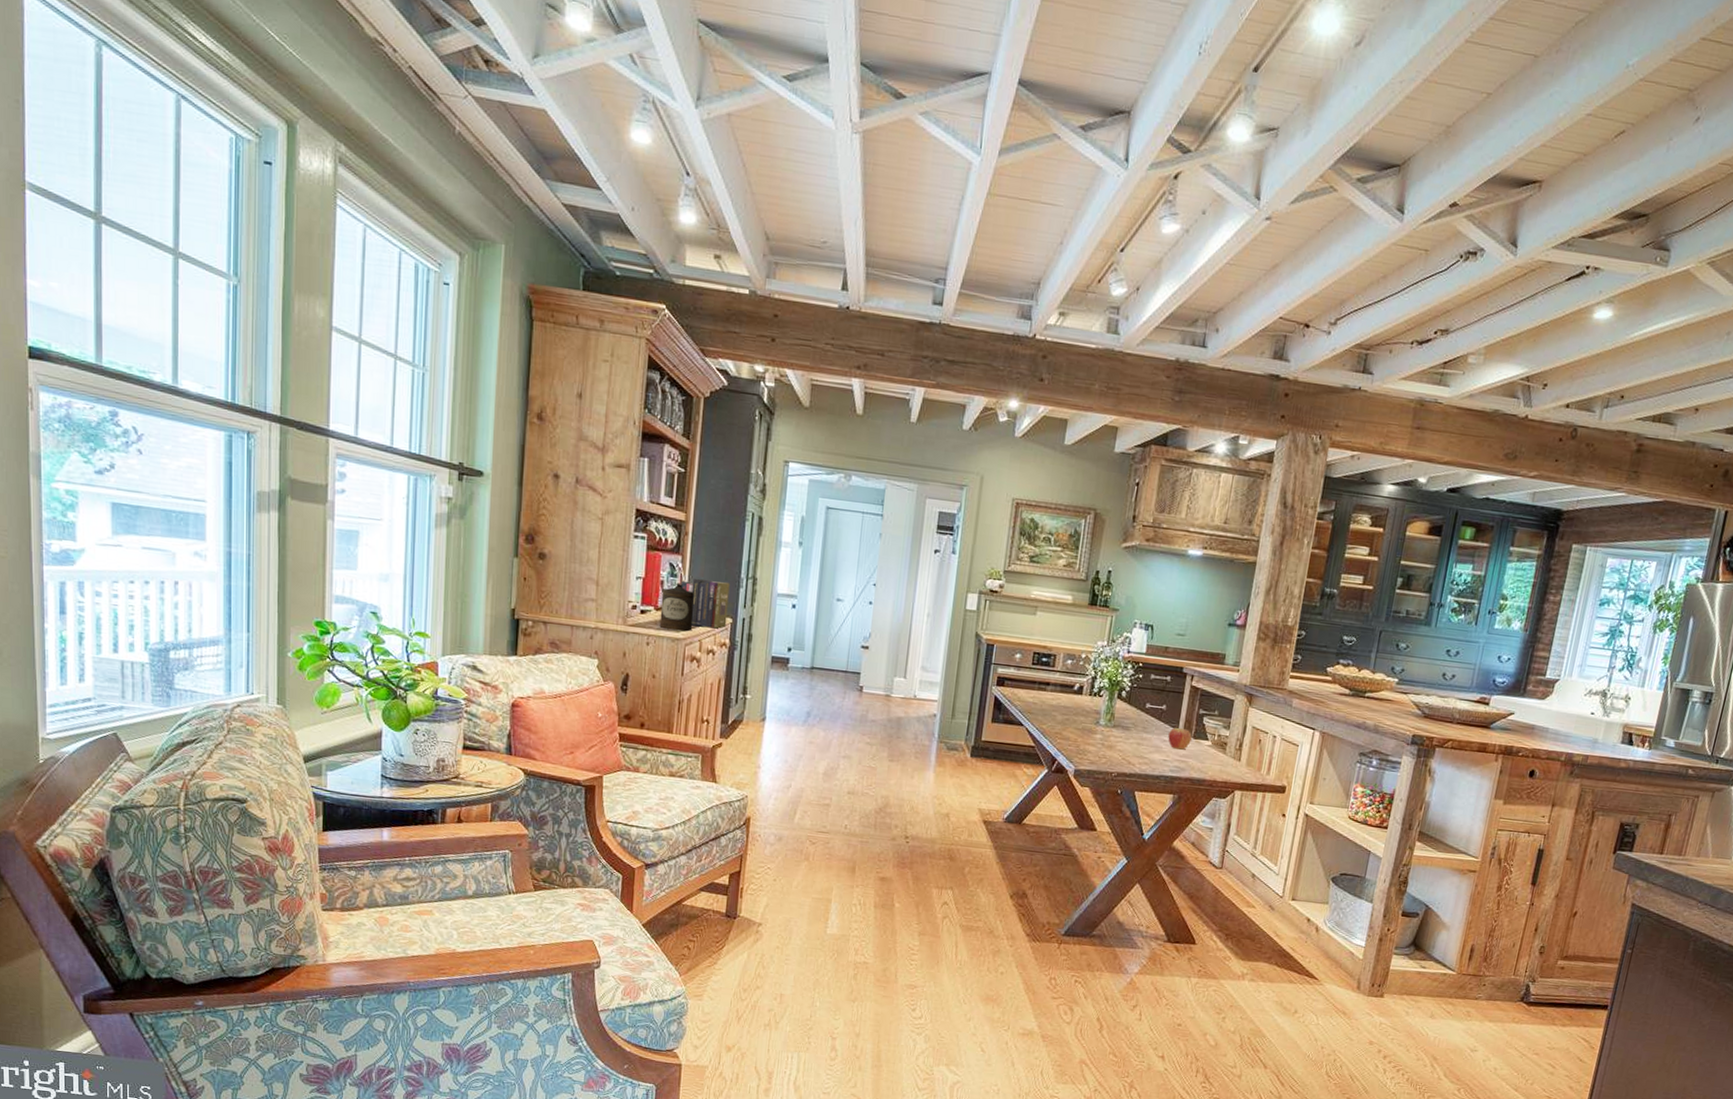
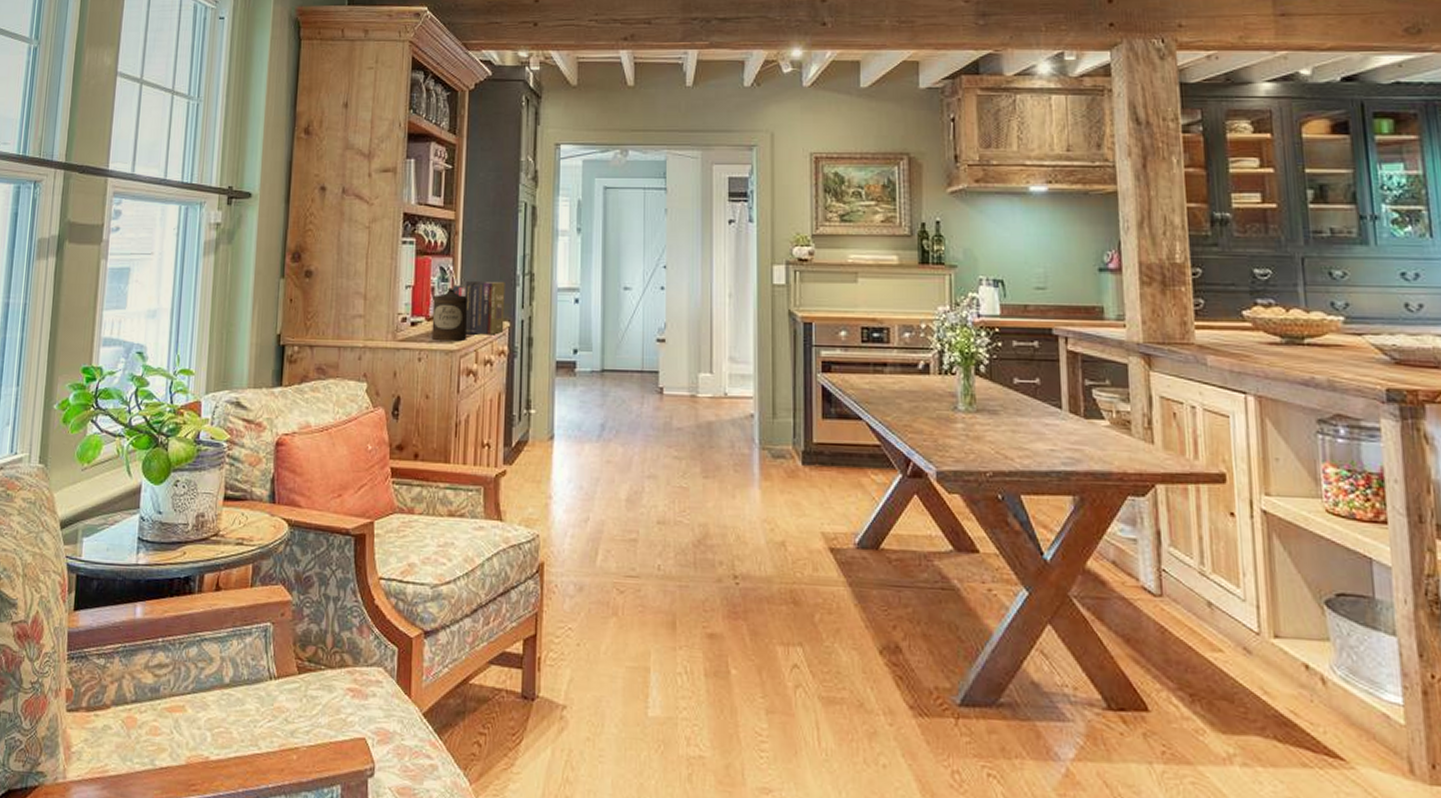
fruit: present [1168,725,1192,750] -> none [1050,403,1082,435]

